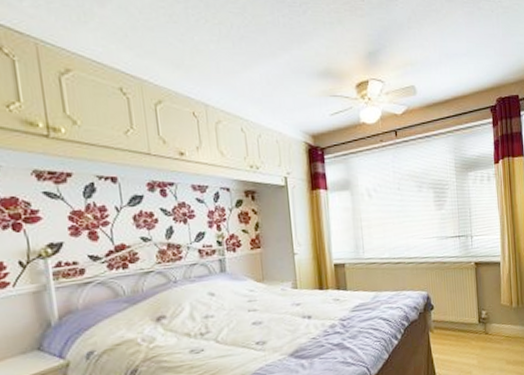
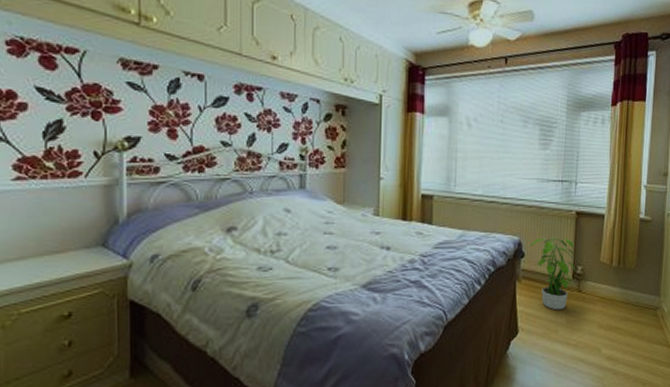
potted plant: none [437,286,481,353] -> present [529,235,576,310]

